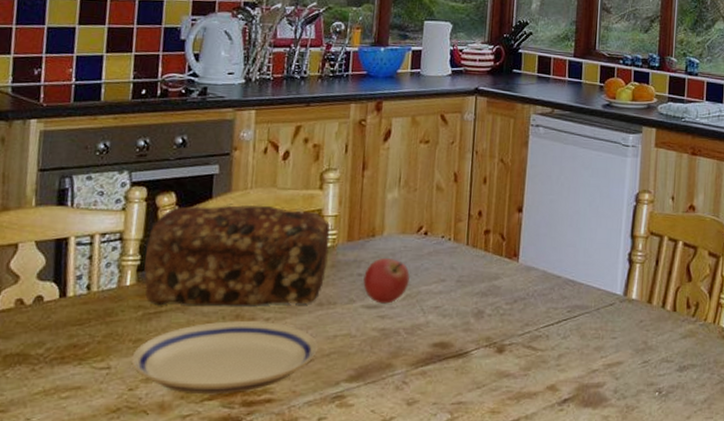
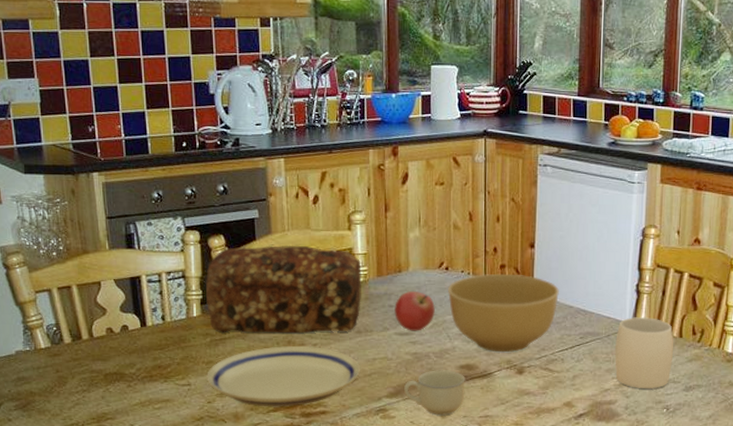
cup: none [366,349,438,402] -> present [403,370,465,415]
bowl: none [424,239,547,327] -> present [447,273,559,352]
mug: none [604,289,668,369] -> present [614,317,674,389]

